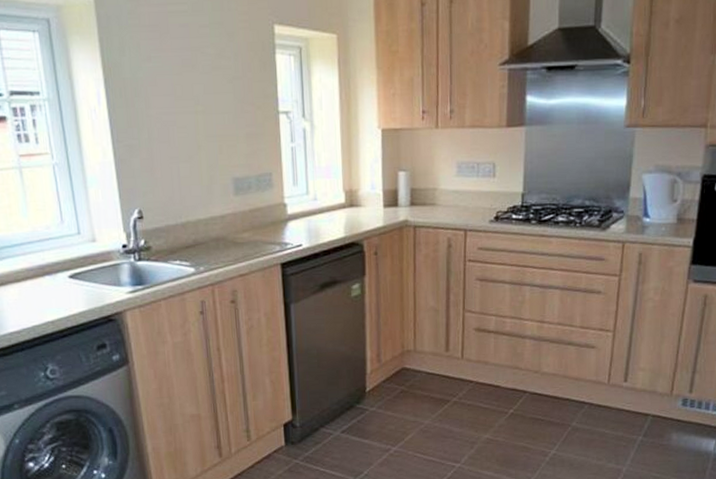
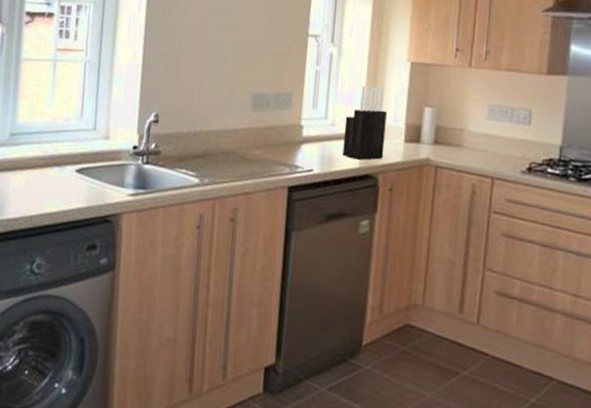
knife block: none [326,156,366,230] -> present [342,85,388,160]

